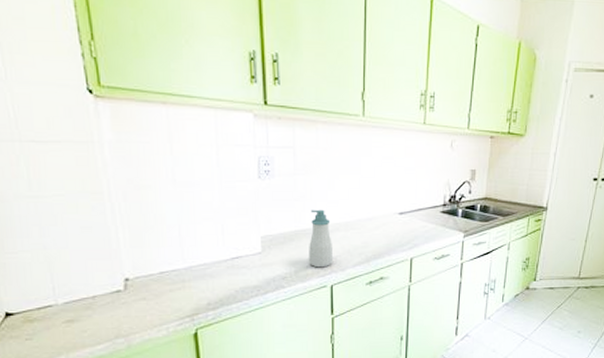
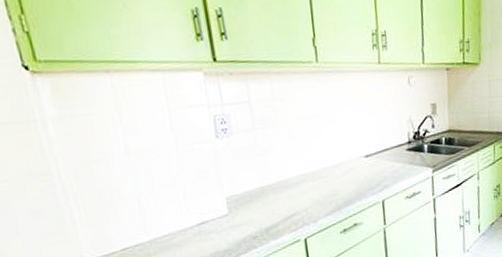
soap bottle: present [309,209,333,268] -> none [275,162,303,223]

